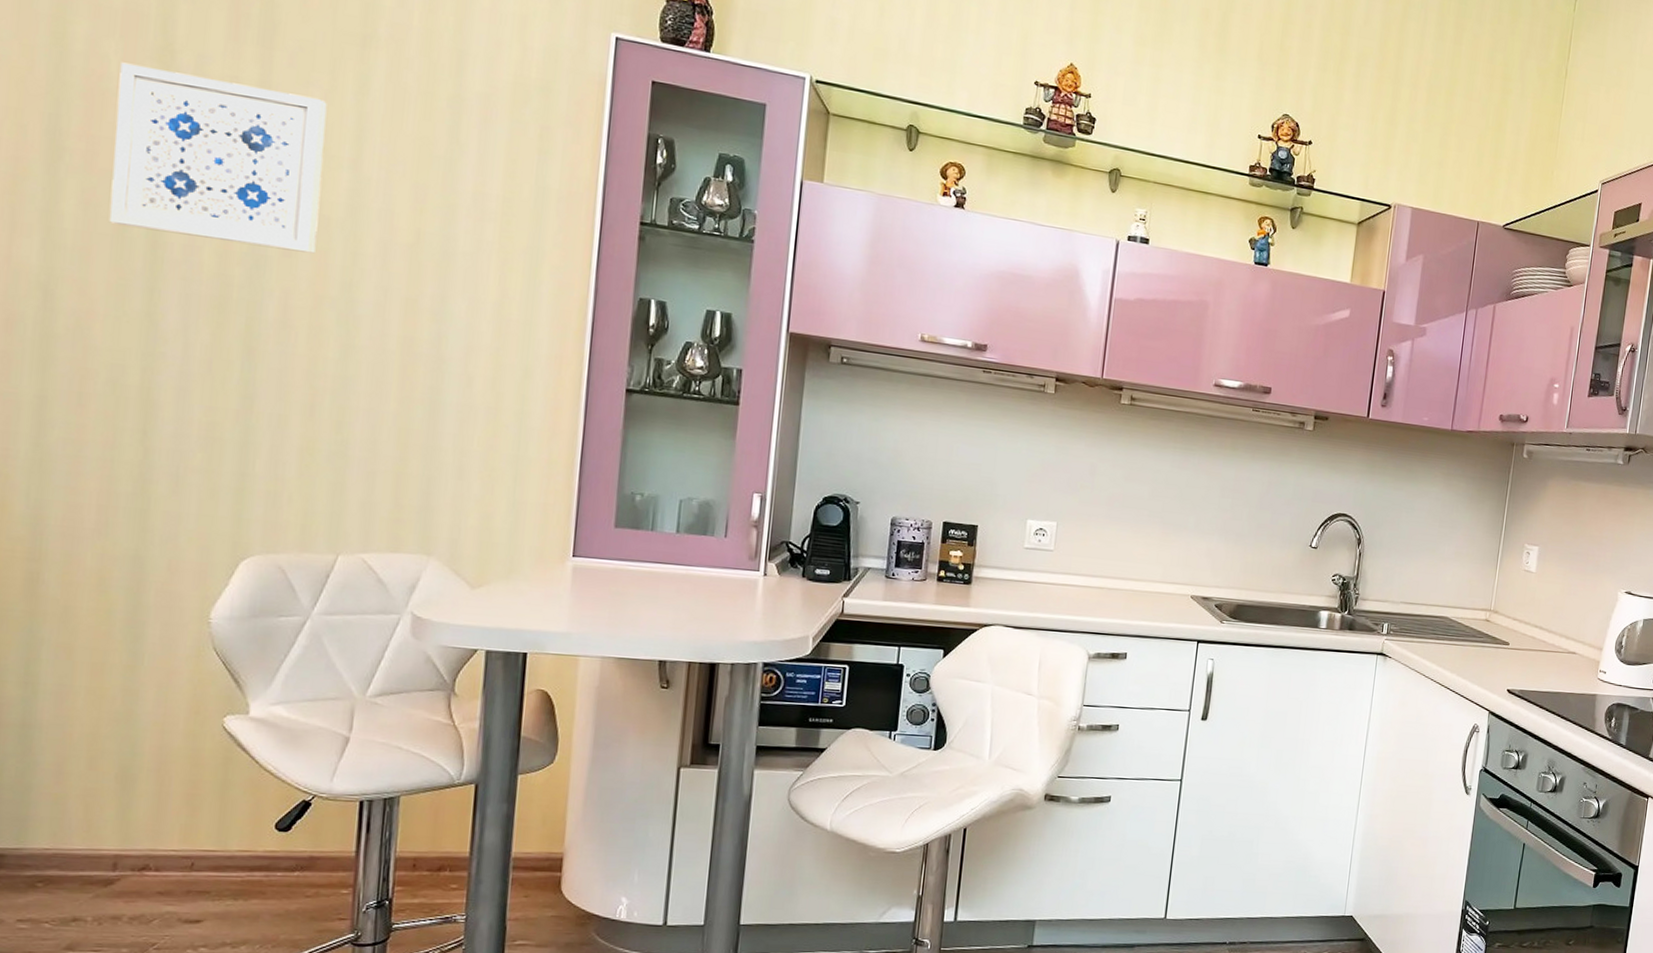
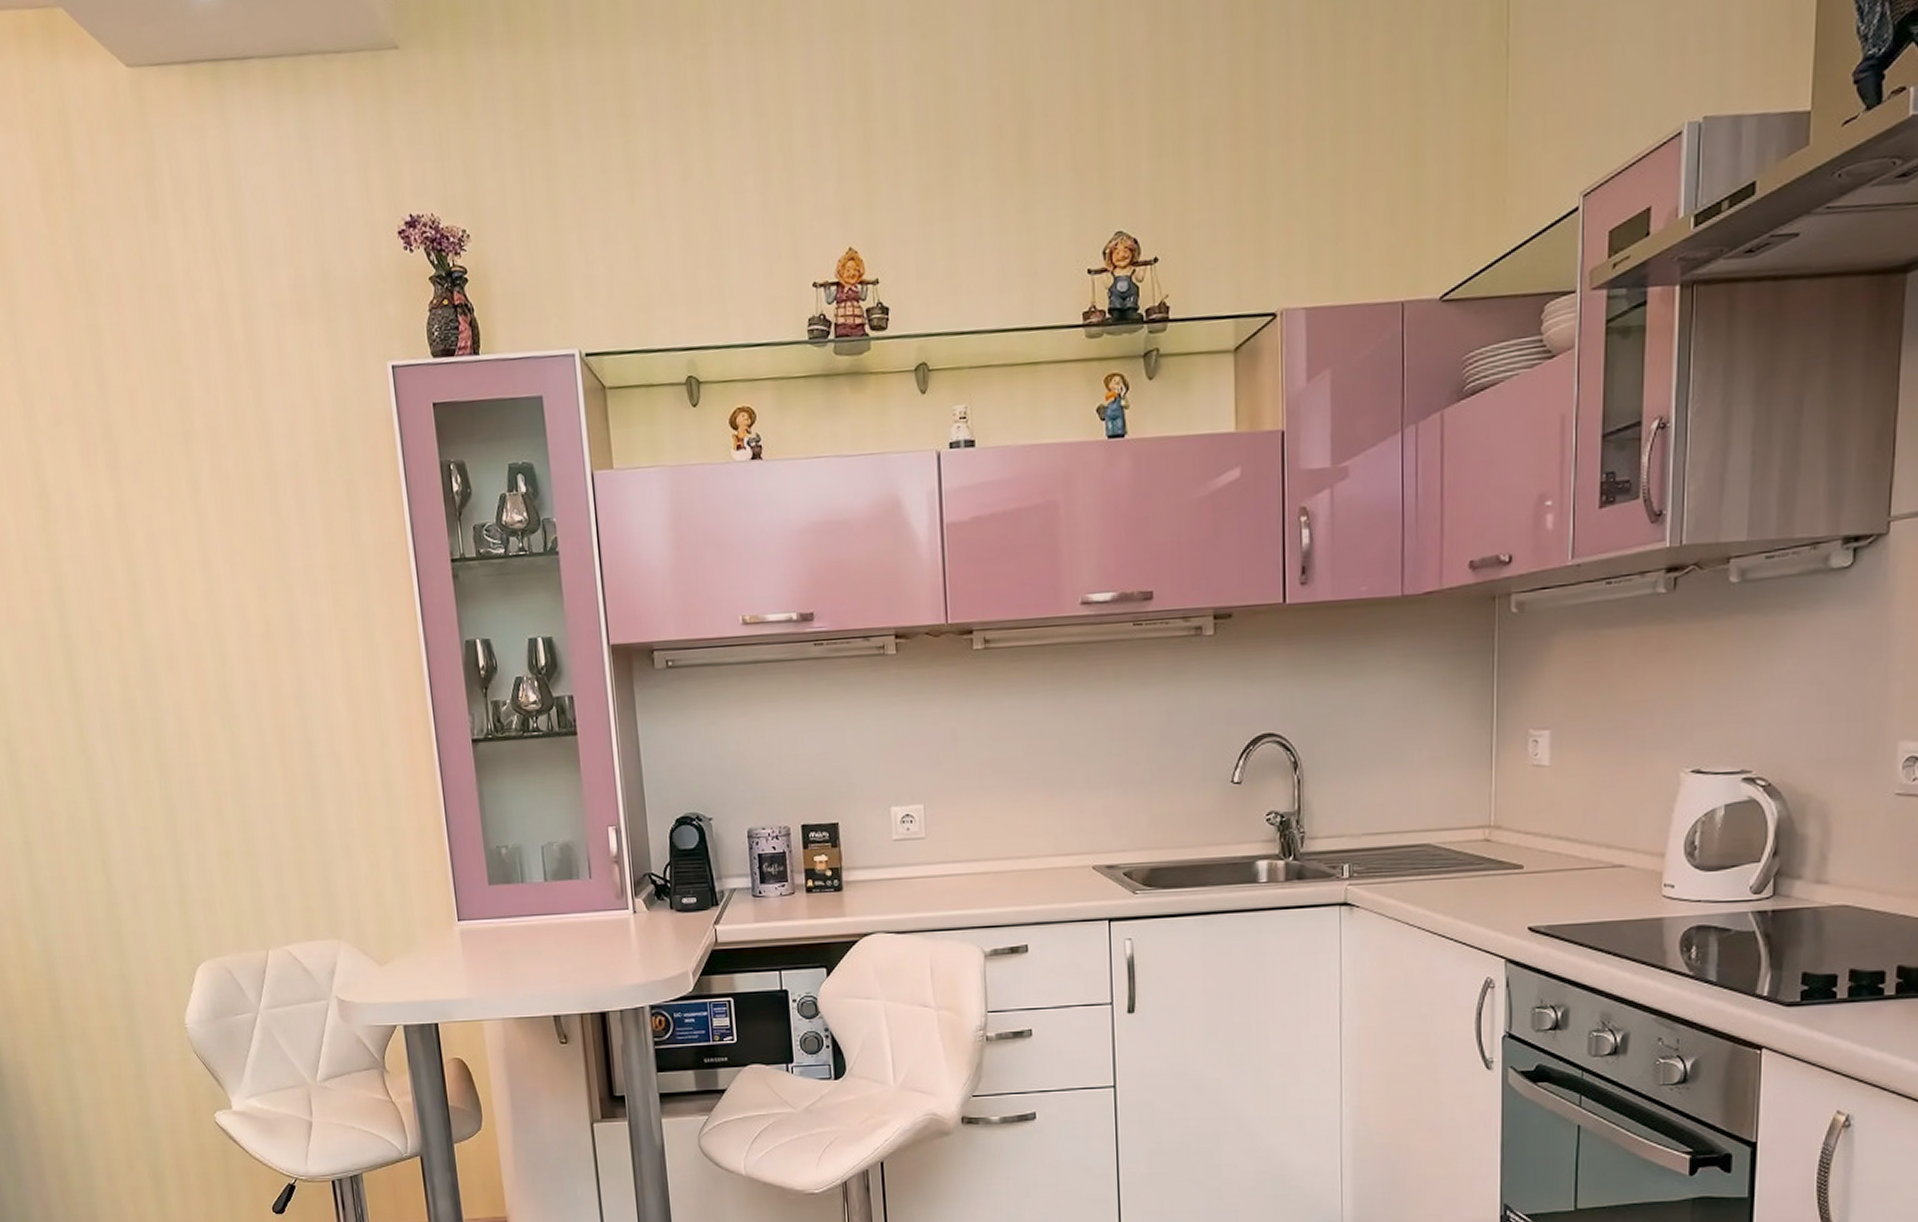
wall art: present [109,62,327,254] -> none [14,507,192,671]

